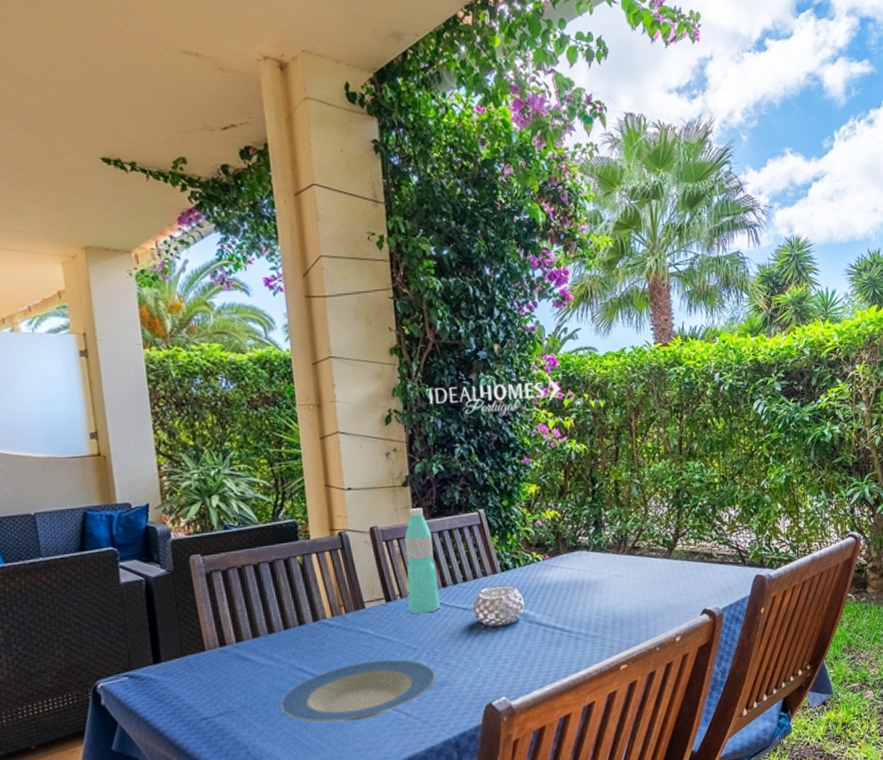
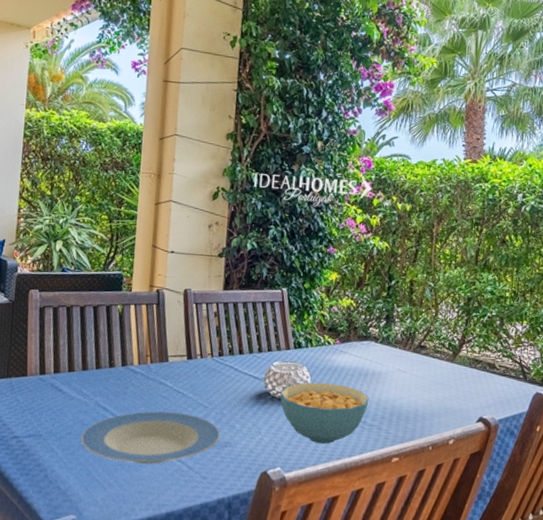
water bottle: present [404,508,440,614] -> none [206,278,237,376]
cereal bowl: none [493,600,589,665] -> present [280,382,369,445]

